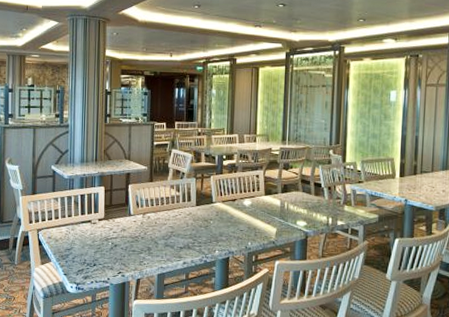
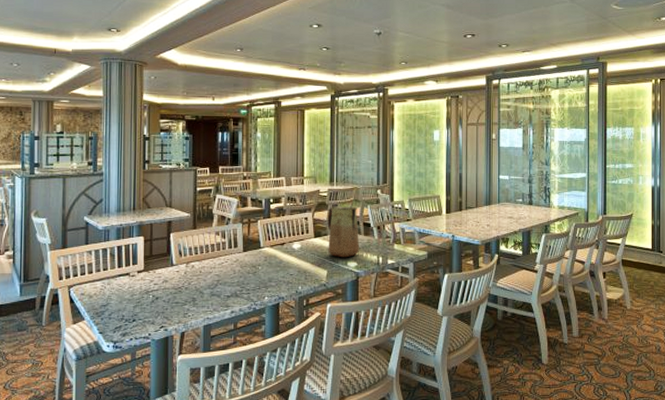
vase: none [278,165,309,217] -> present [327,206,359,258]

